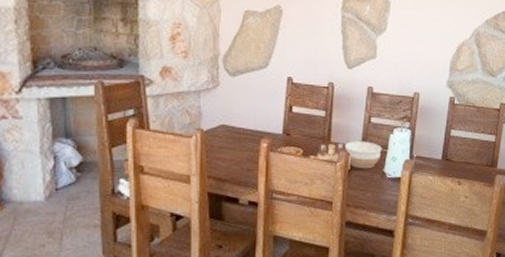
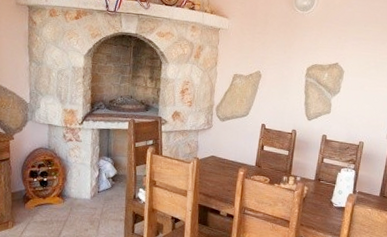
bowl: present [344,141,382,169] -> none [301,175,331,198]

